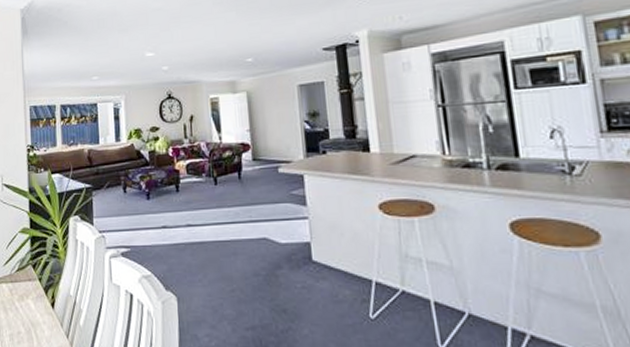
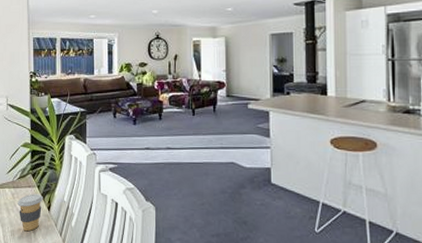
coffee cup: none [16,288,47,335] -> present [18,194,44,232]

